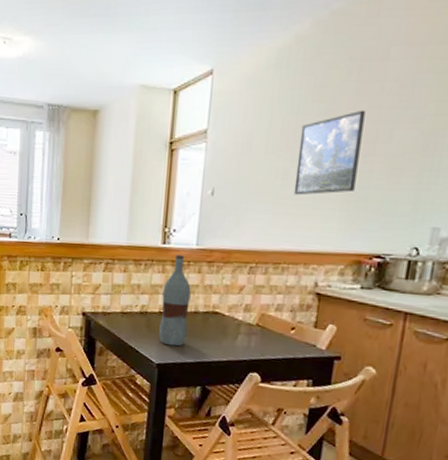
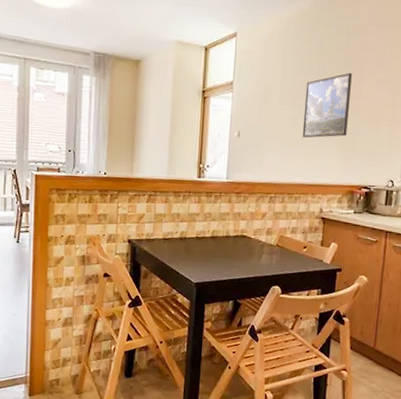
bottle: present [159,254,191,347] -> none [197,187,223,267]

